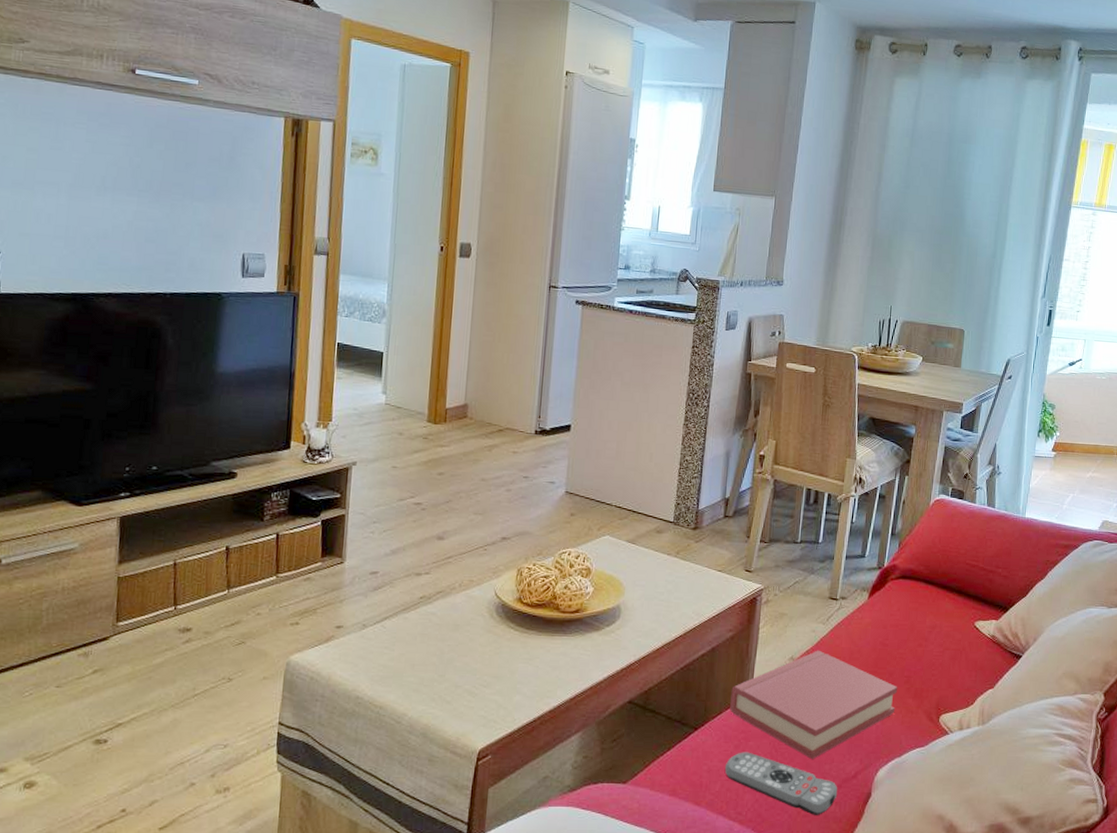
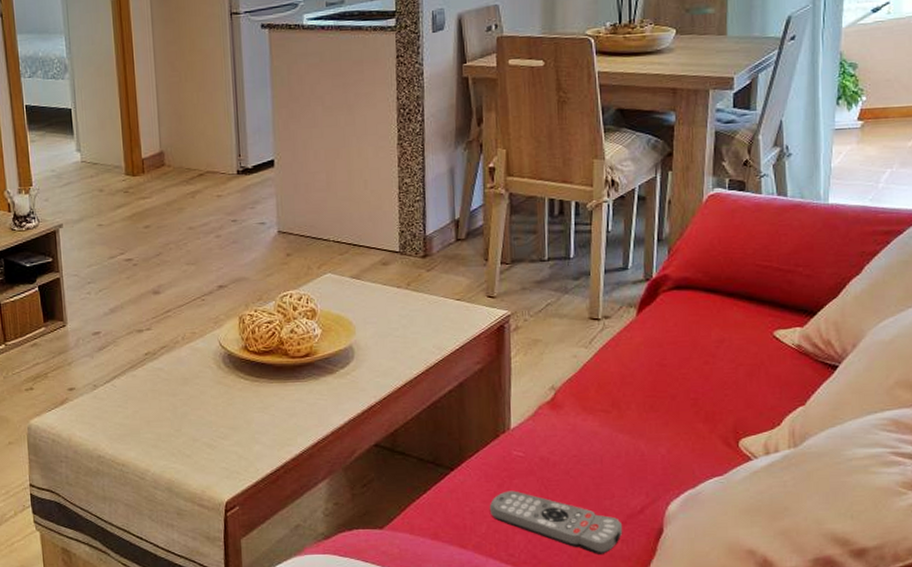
hardback book: present [730,650,898,759] -> none [487,376,684,495]

